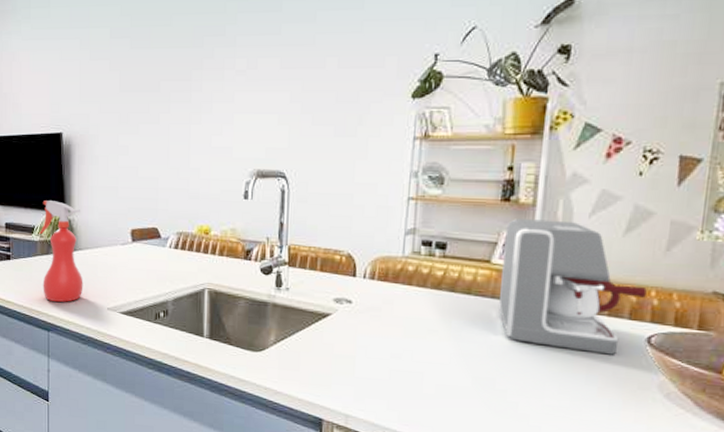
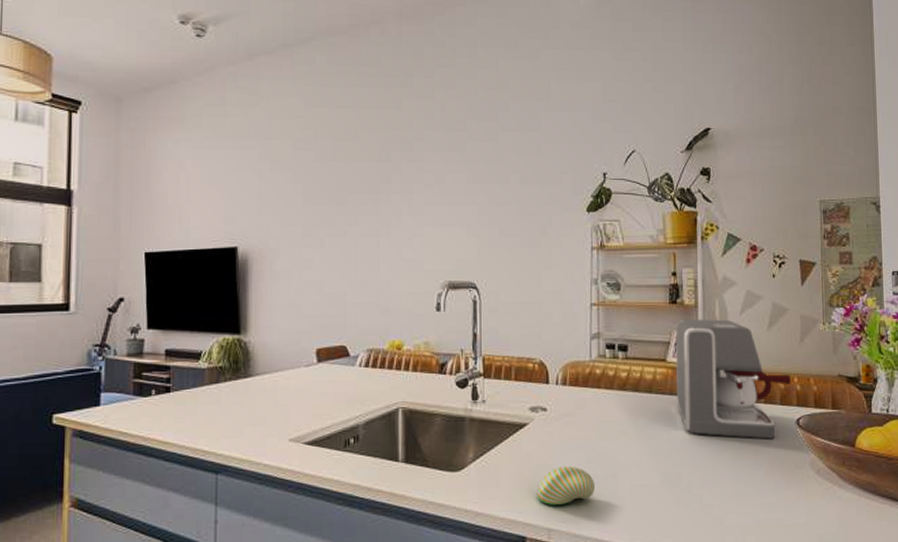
spray bottle: present [39,200,83,302] -> none [207,322,261,437]
decorative egg: none [336,358,399,394] -> present [537,466,596,505]

